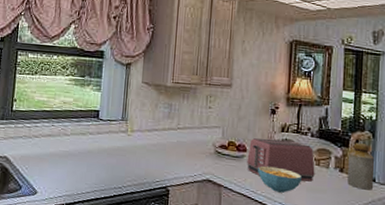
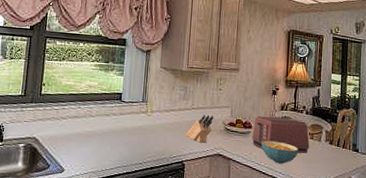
knife block: none [170,135,203,167] -> present [186,114,214,143]
bottle: present [347,143,374,190] -> none [336,119,358,160]

